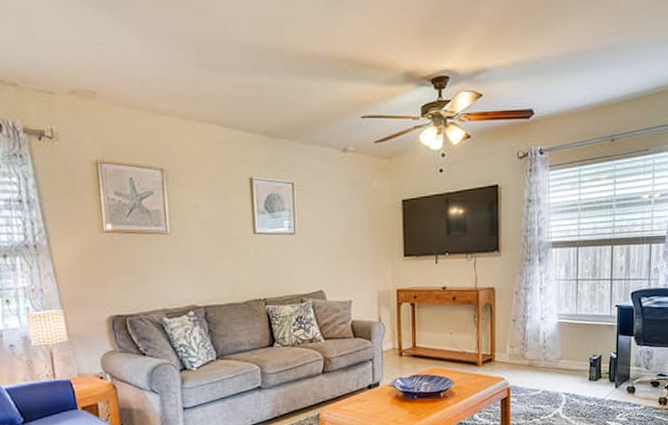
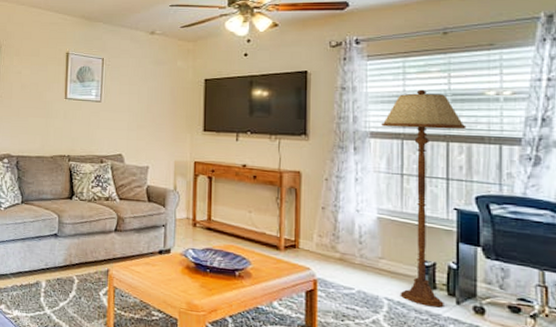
floor lamp: none [561,197,627,394] -> present [381,89,467,308]

